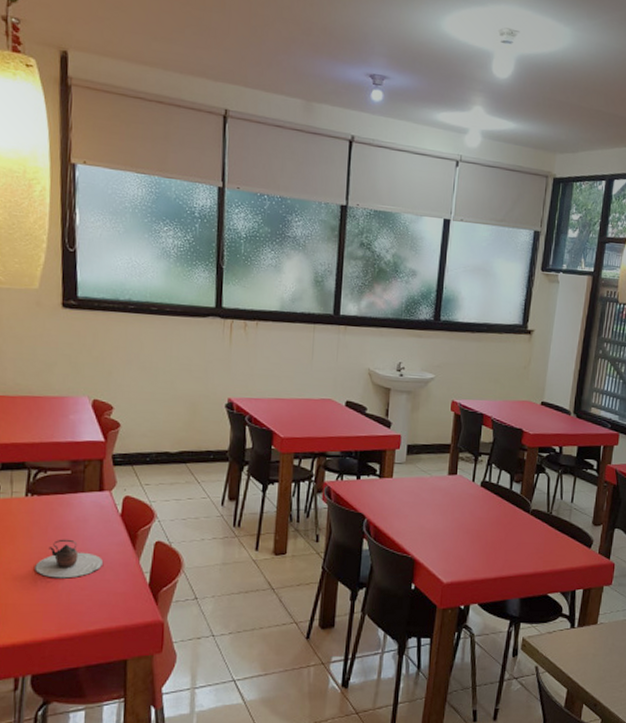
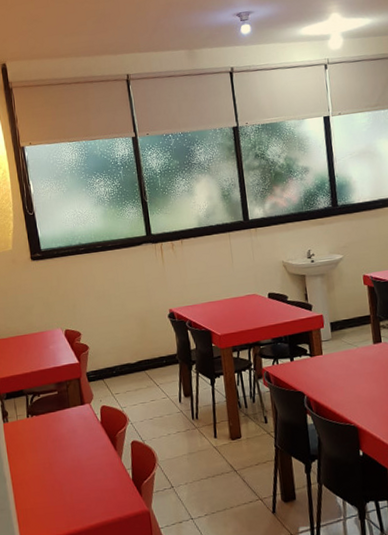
teapot: present [35,539,103,579] -> none [42,448,93,483]

